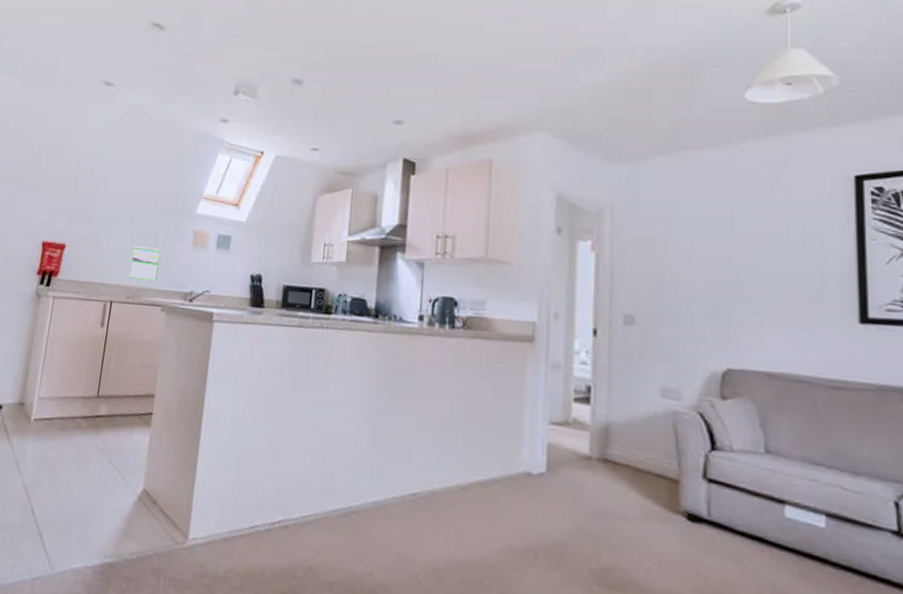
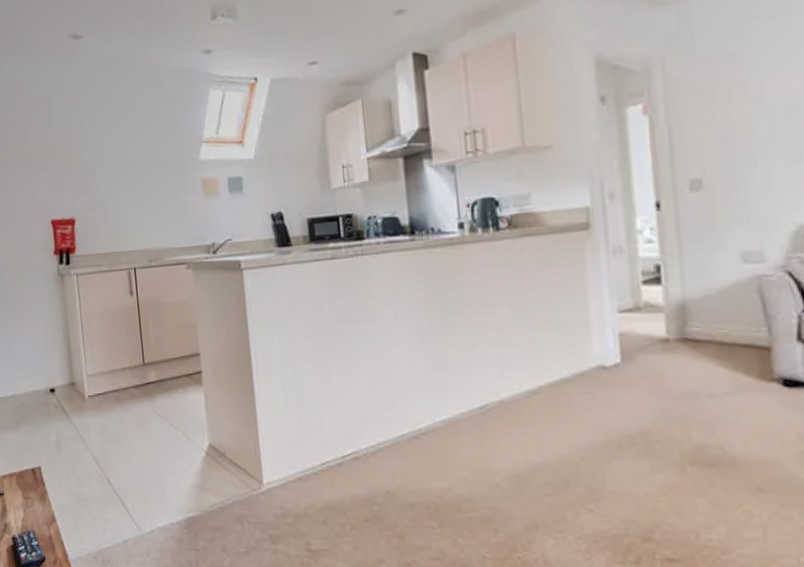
calendar: present [129,245,161,282] -> none [143,205,175,242]

